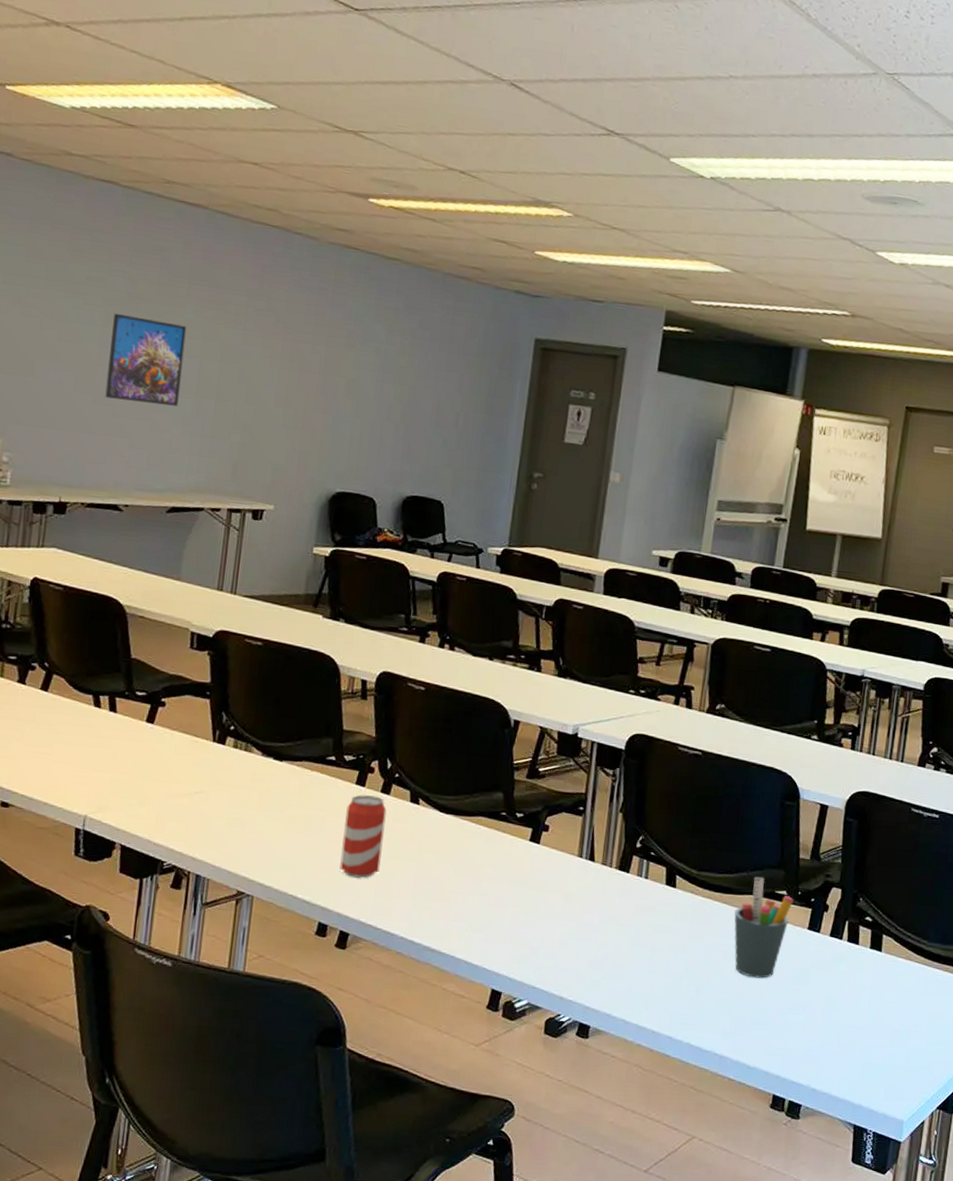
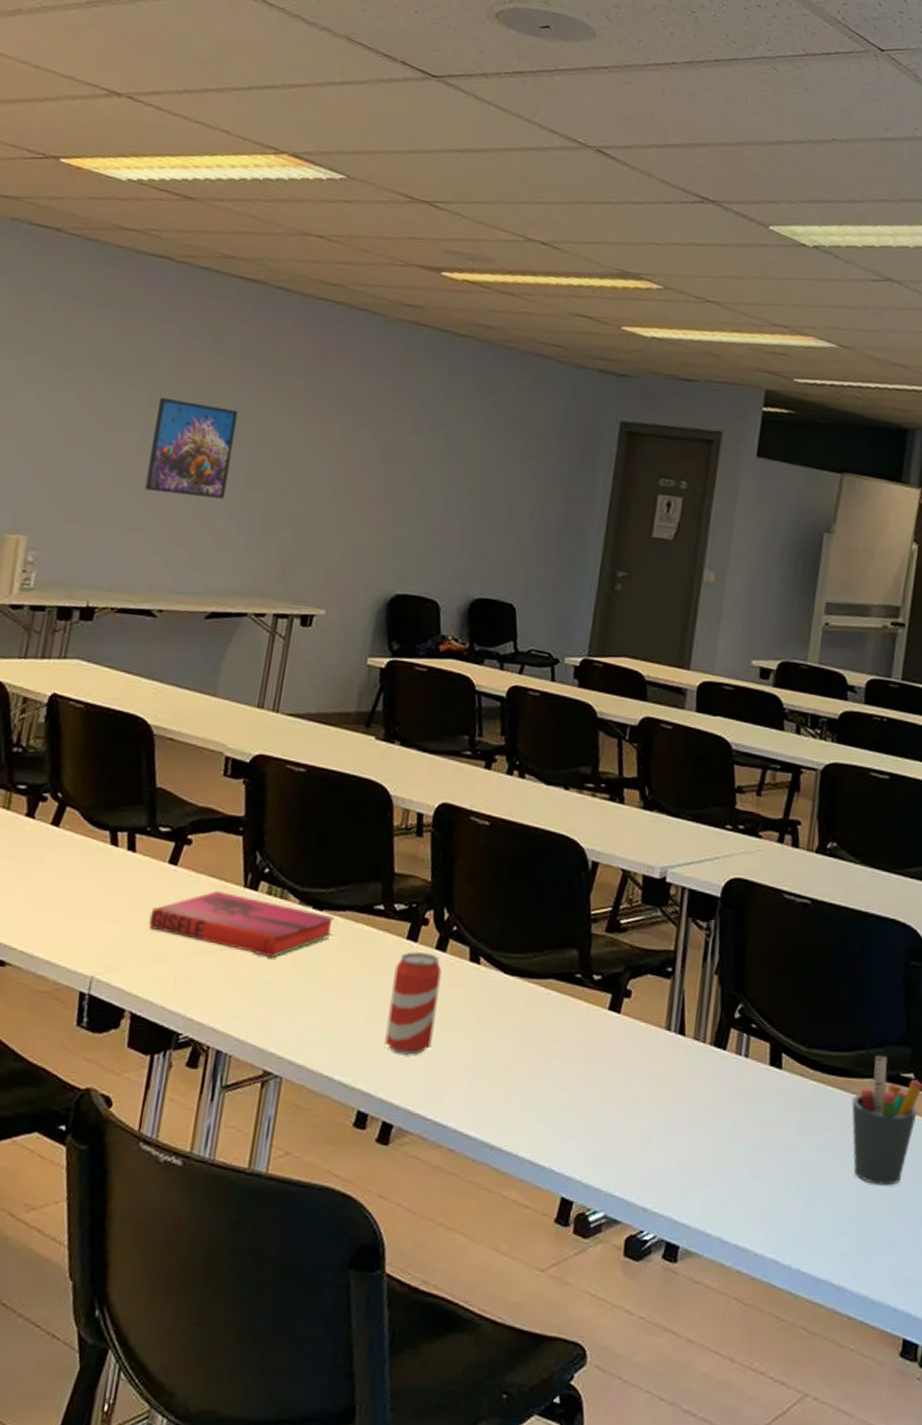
hardback book: none [131,745,293,800] -> present [148,891,335,957]

